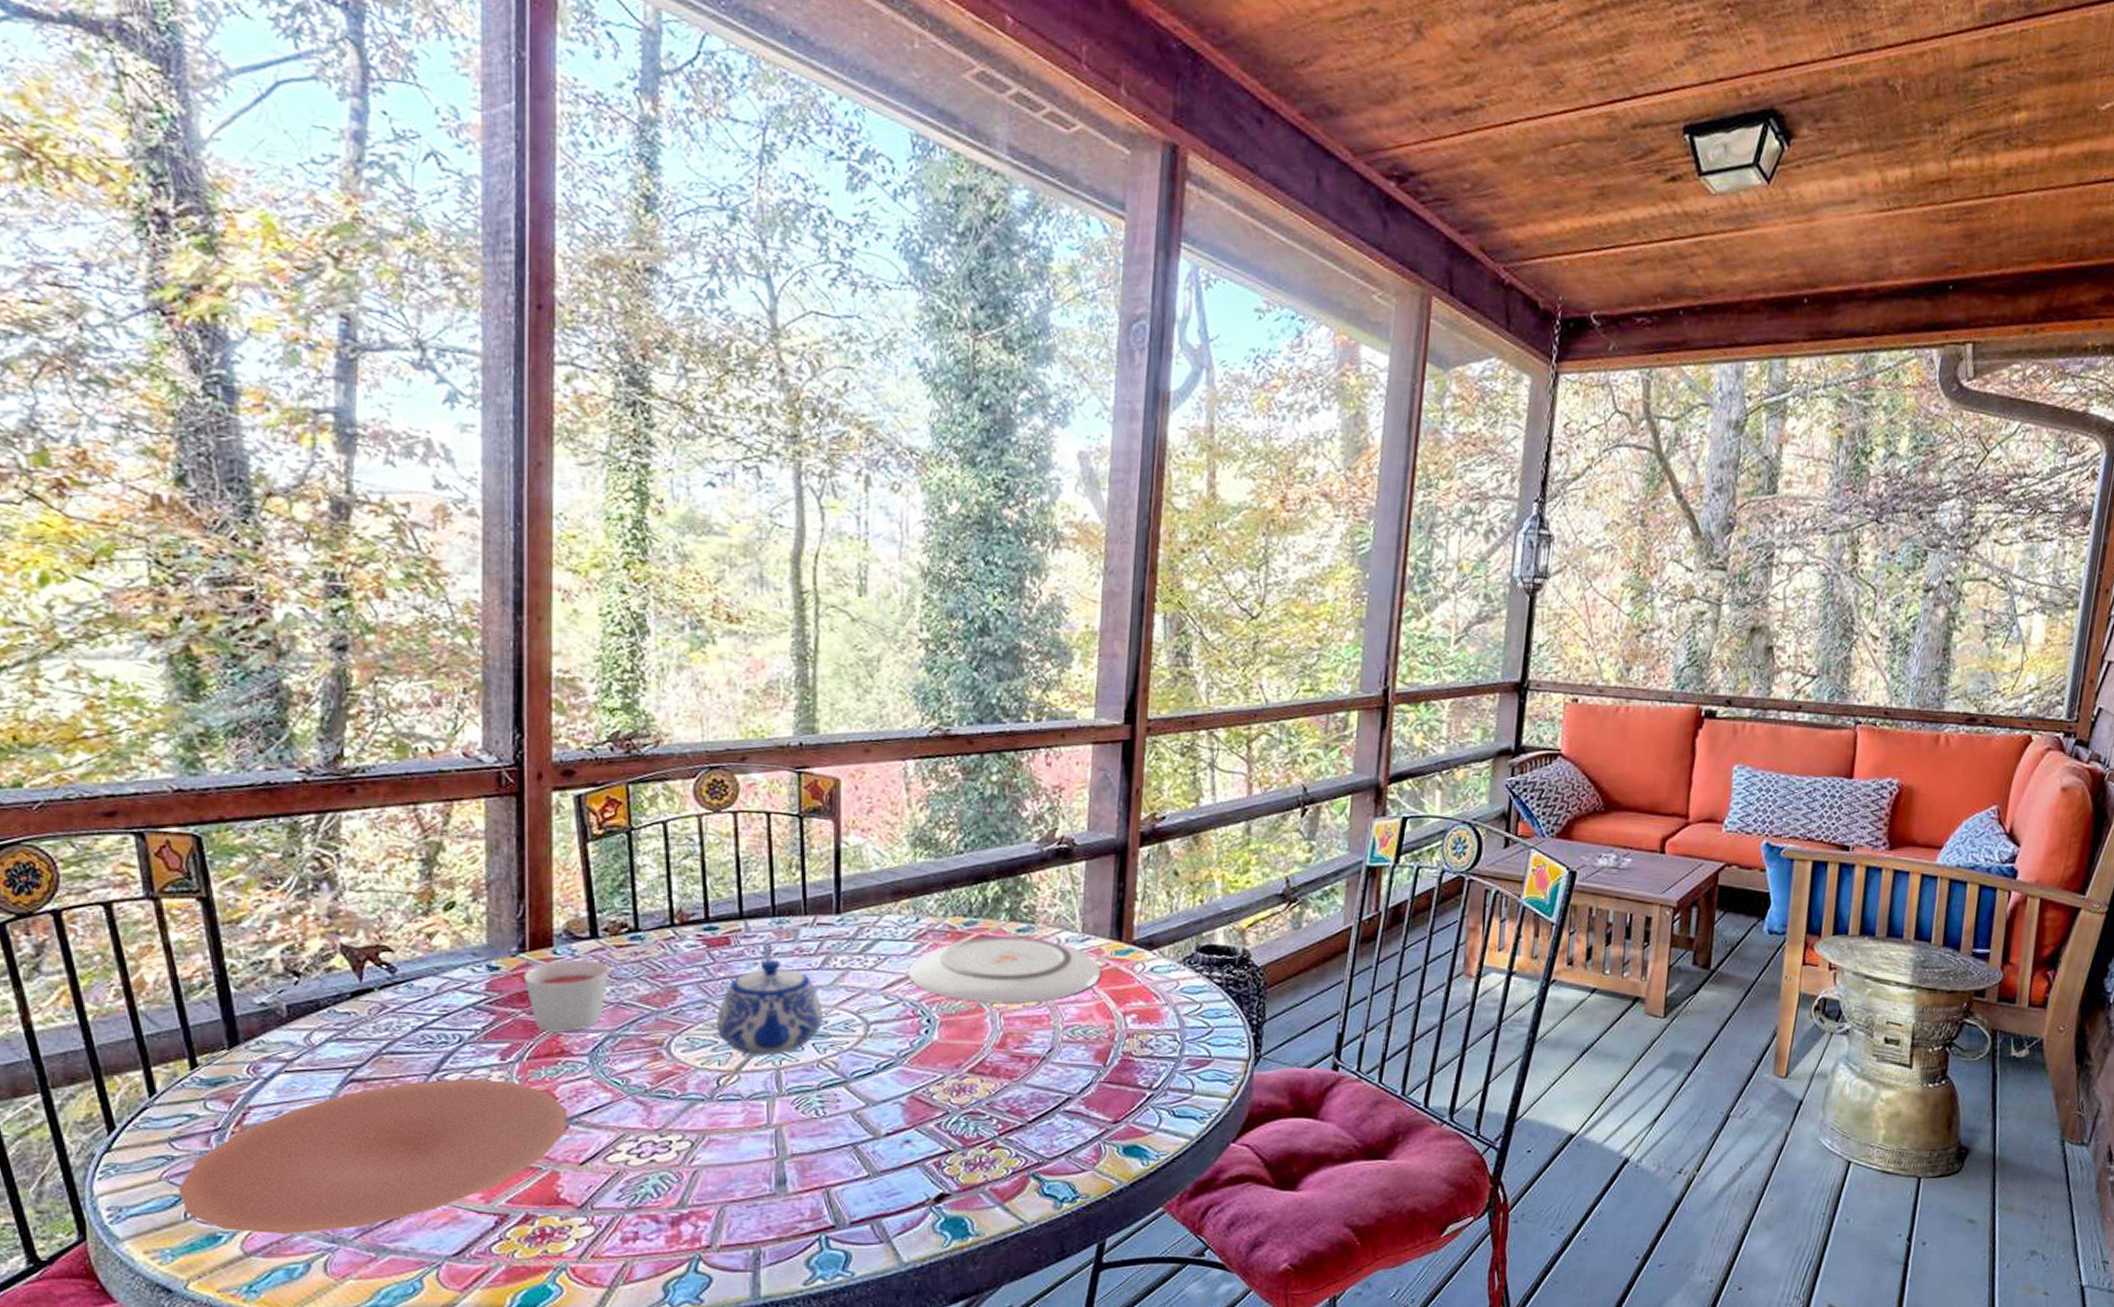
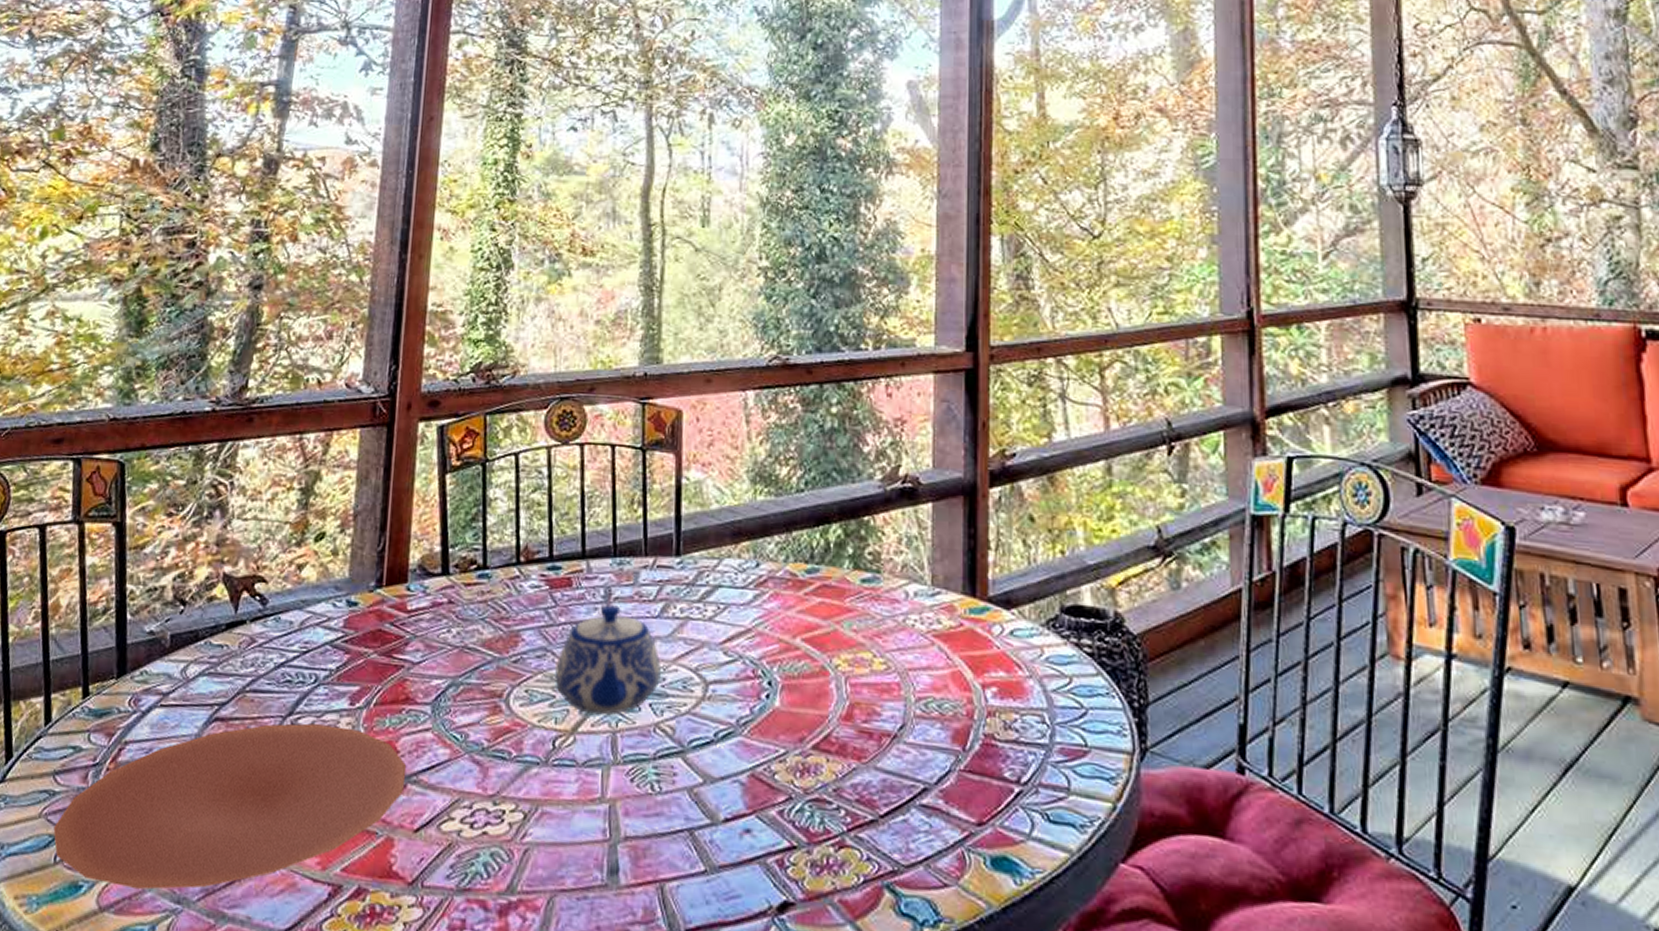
candle: present [524,958,611,1033] -> none [378,596,459,677]
plate: present [908,935,1102,1004] -> none [748,585,955,668]

